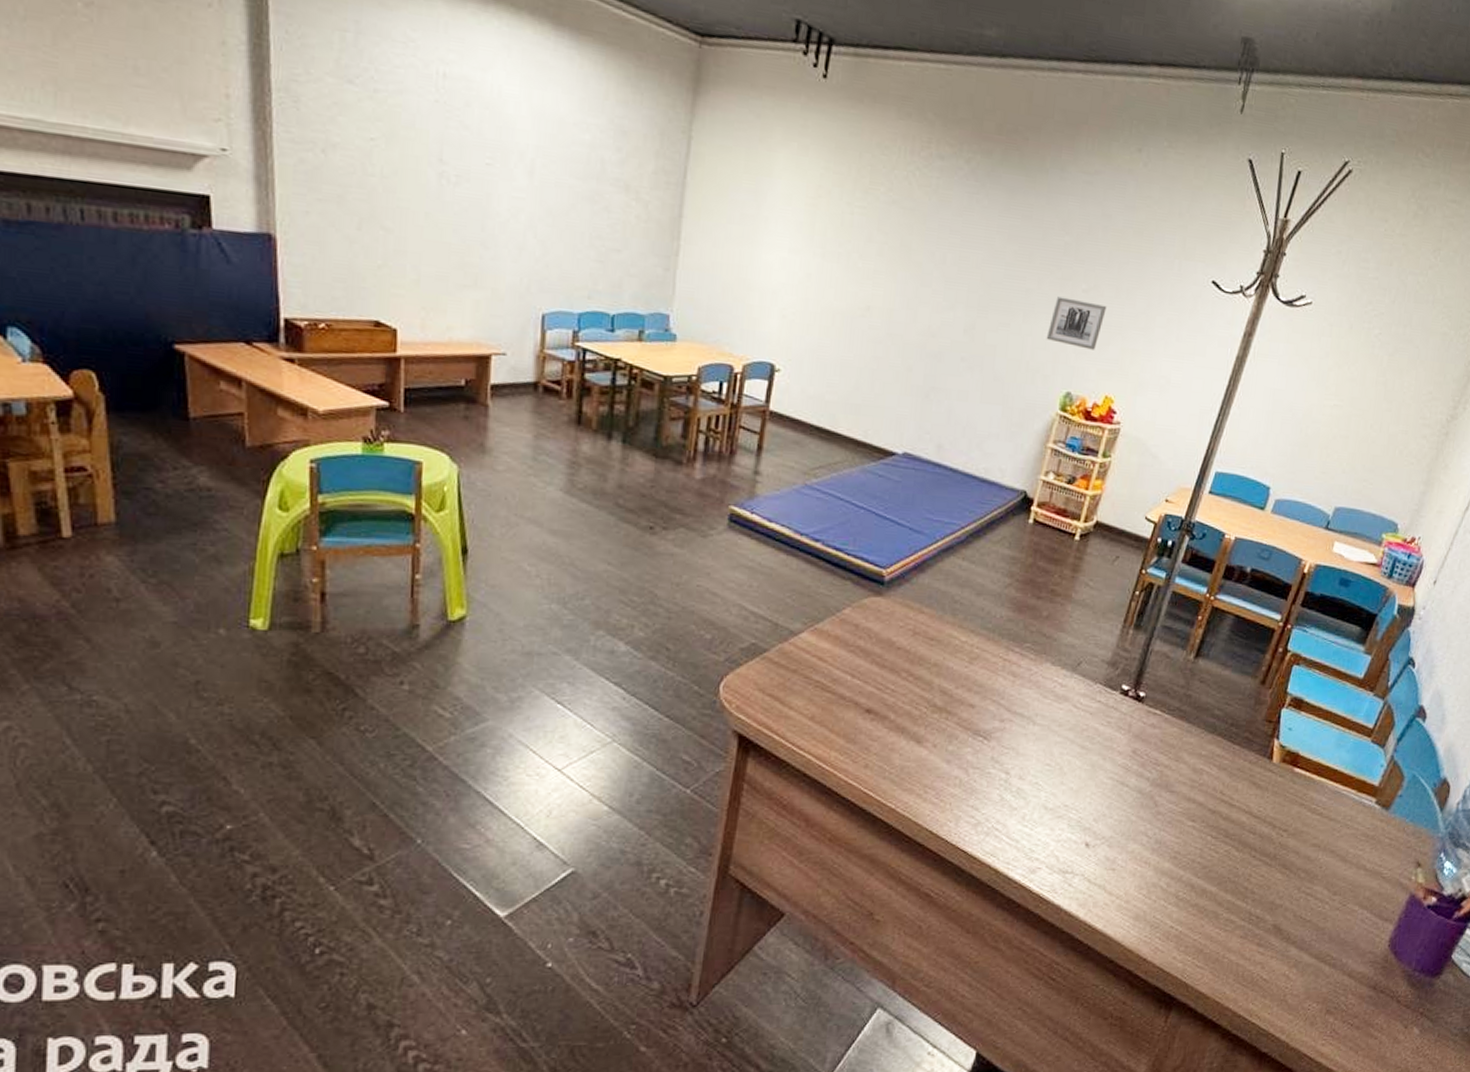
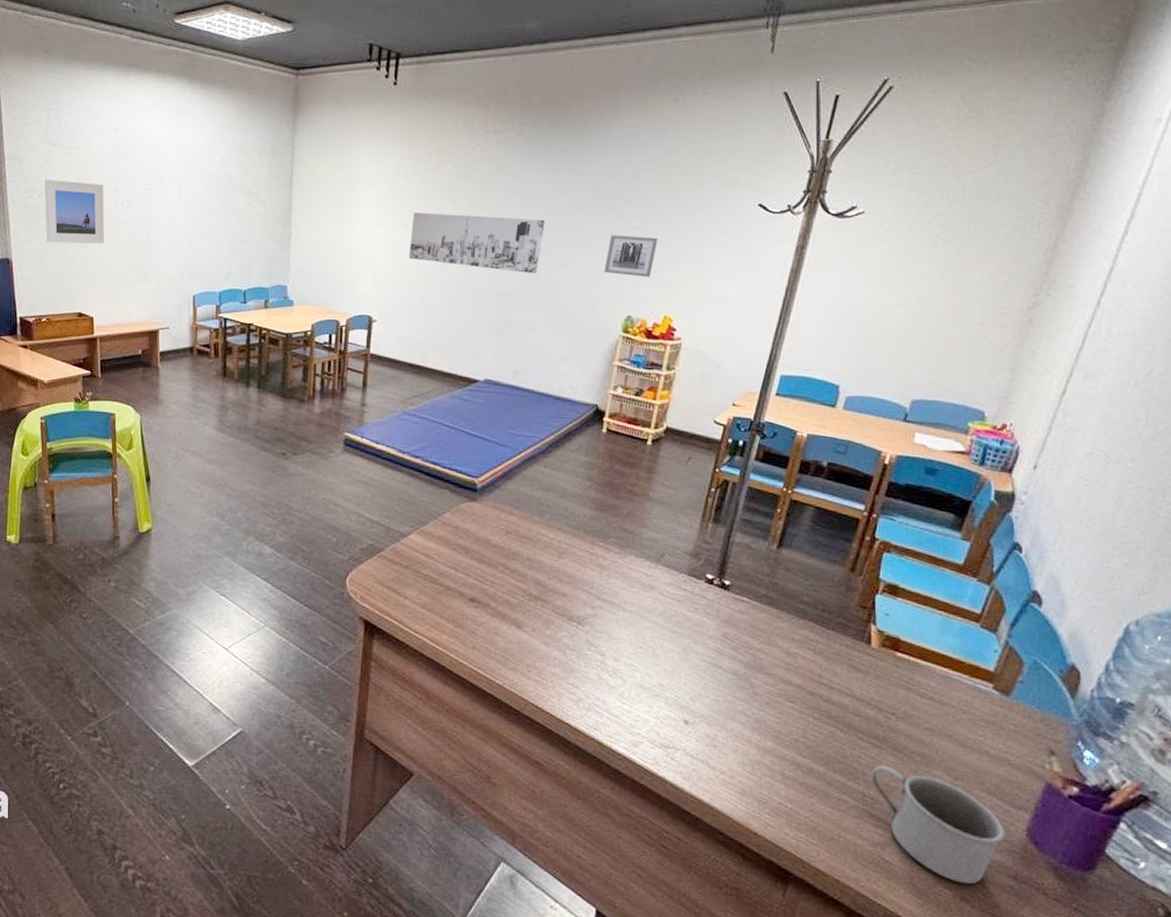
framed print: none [331,128,422,231] -> present [44,179,104,244]
wall art: none [825,241,987,333] -> present [408,213,545,274]
mug: none [1258,883,1371,997] -> present [871,765,1005,885]

